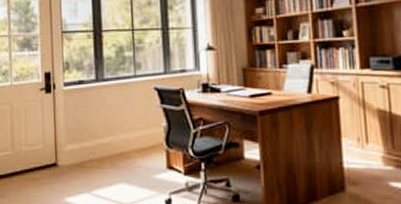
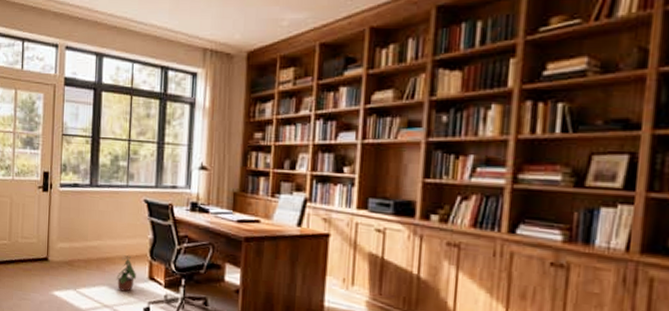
potted plant: none [133,146,154,186] -> present [116,254,136,292]

